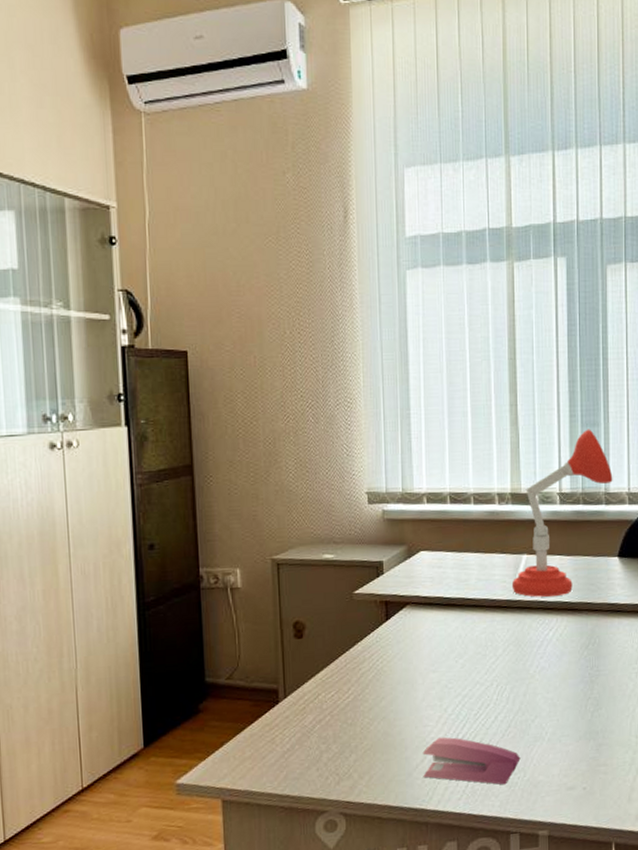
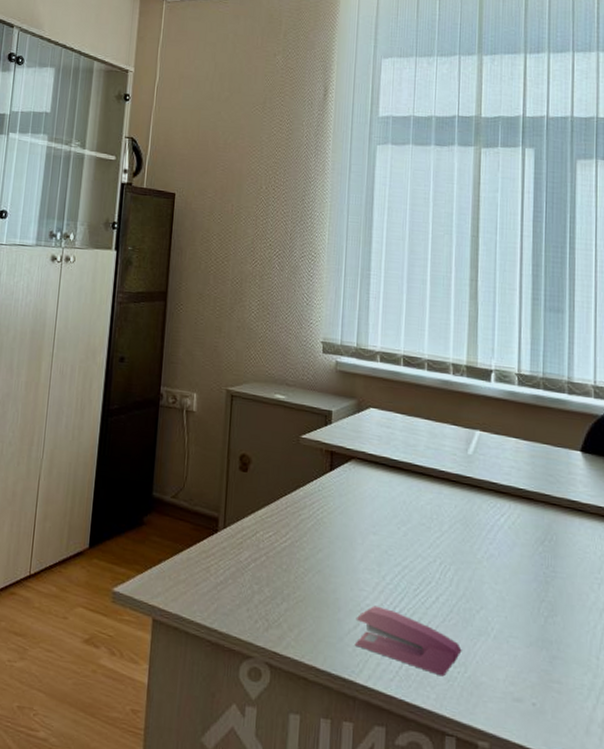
desk lamp: present [511,429,613,597] -> none [462,314,577,481]

